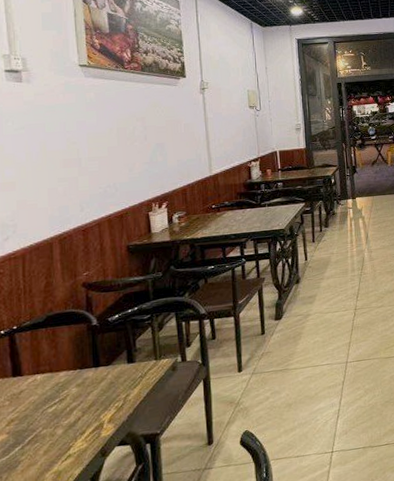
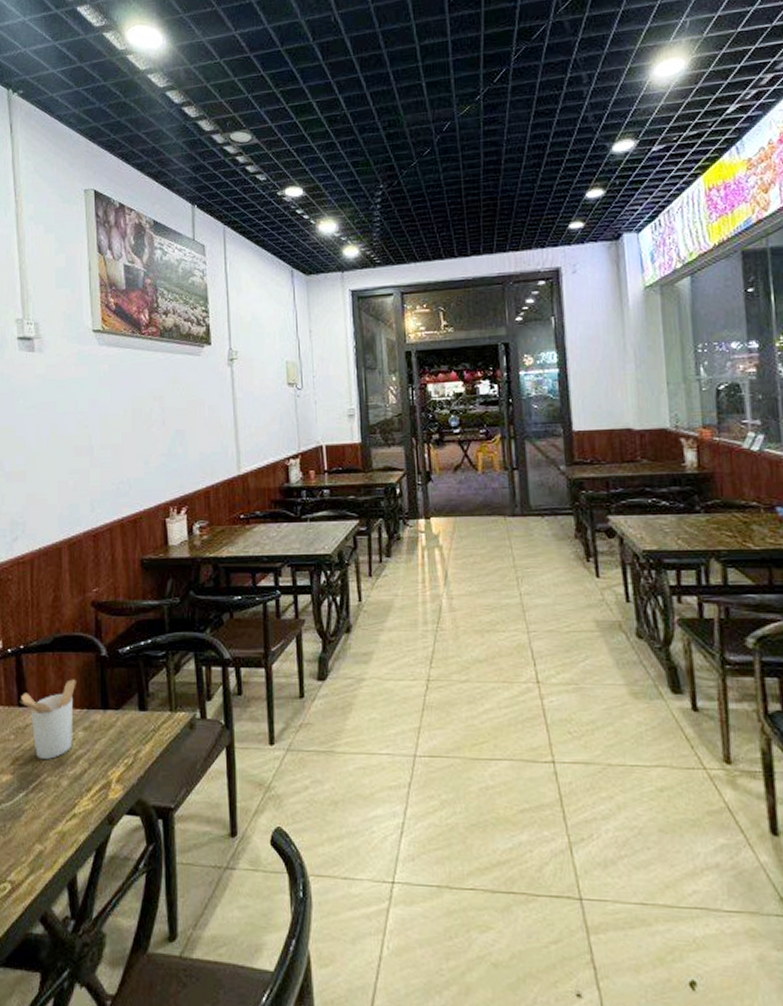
utensil holder: none [14,347,69,417] -> present [20,679,76,759]

